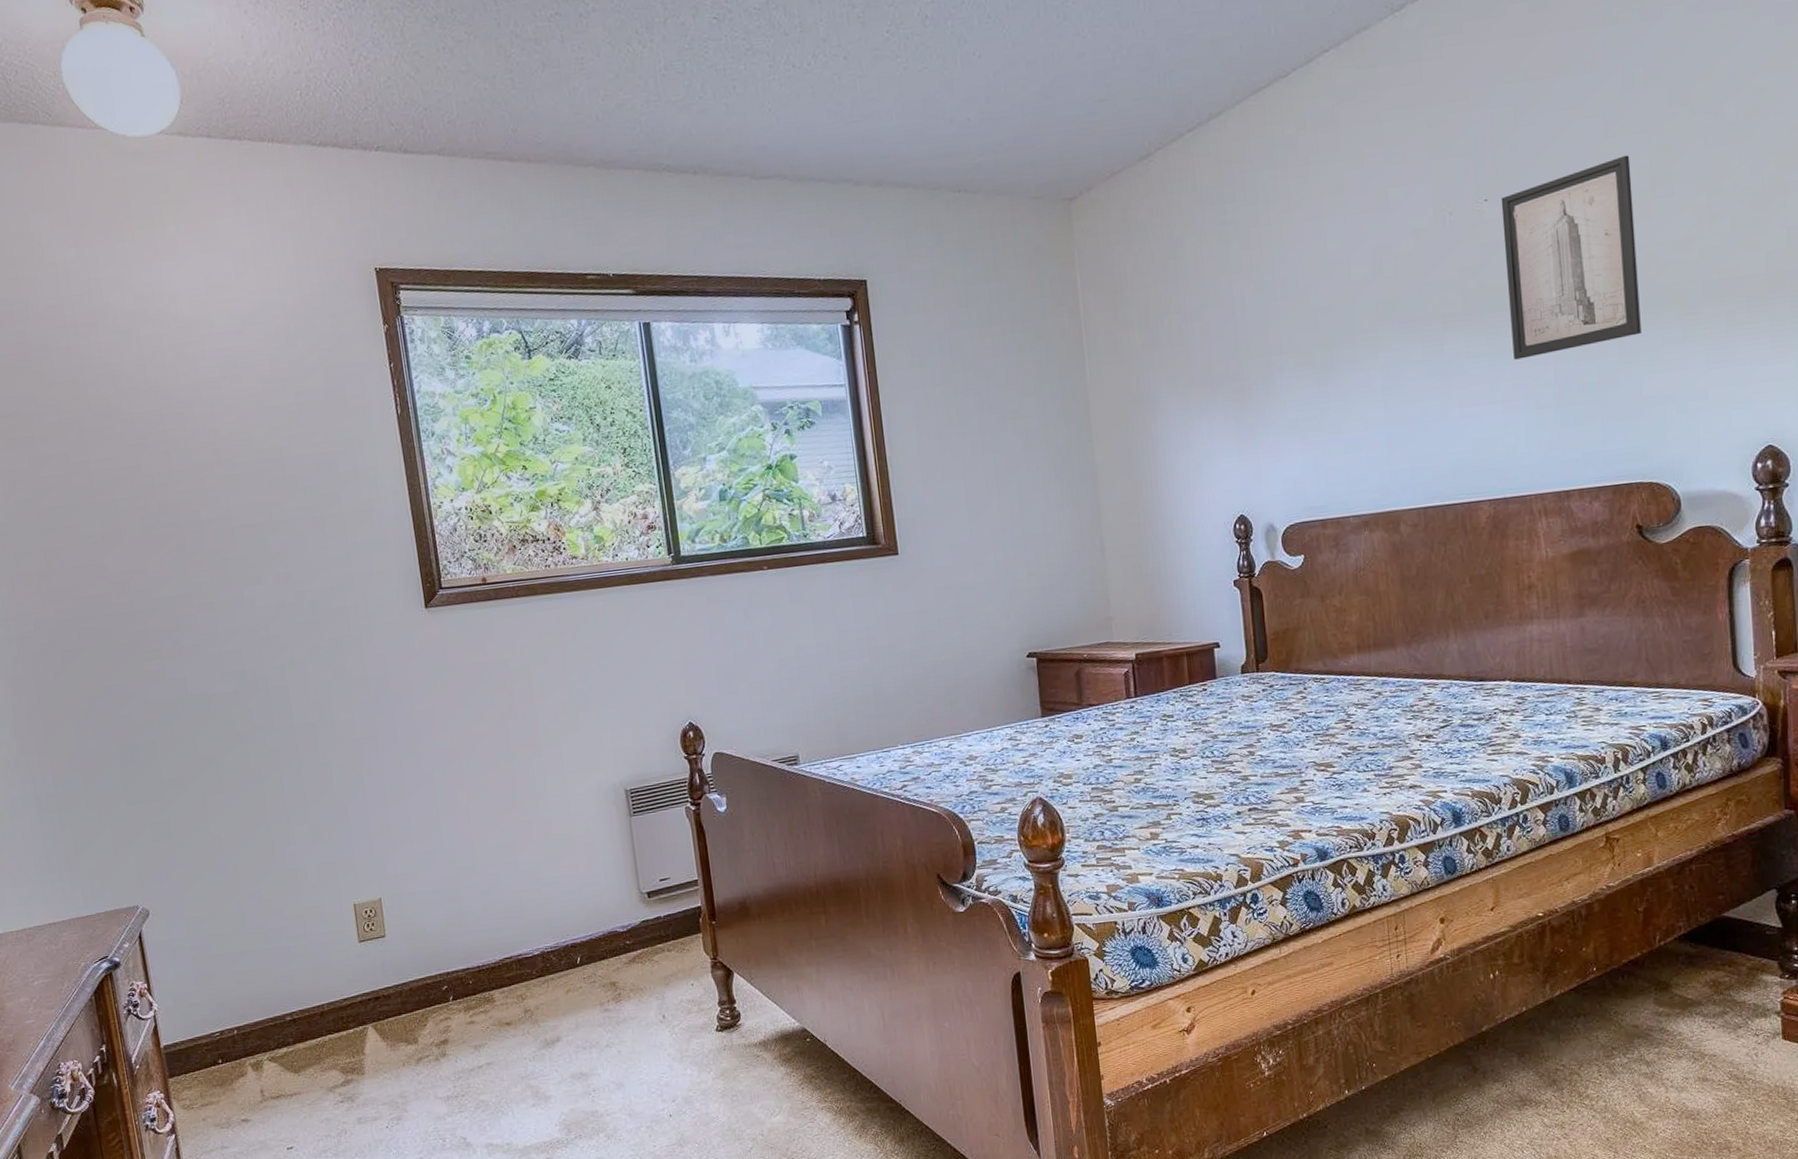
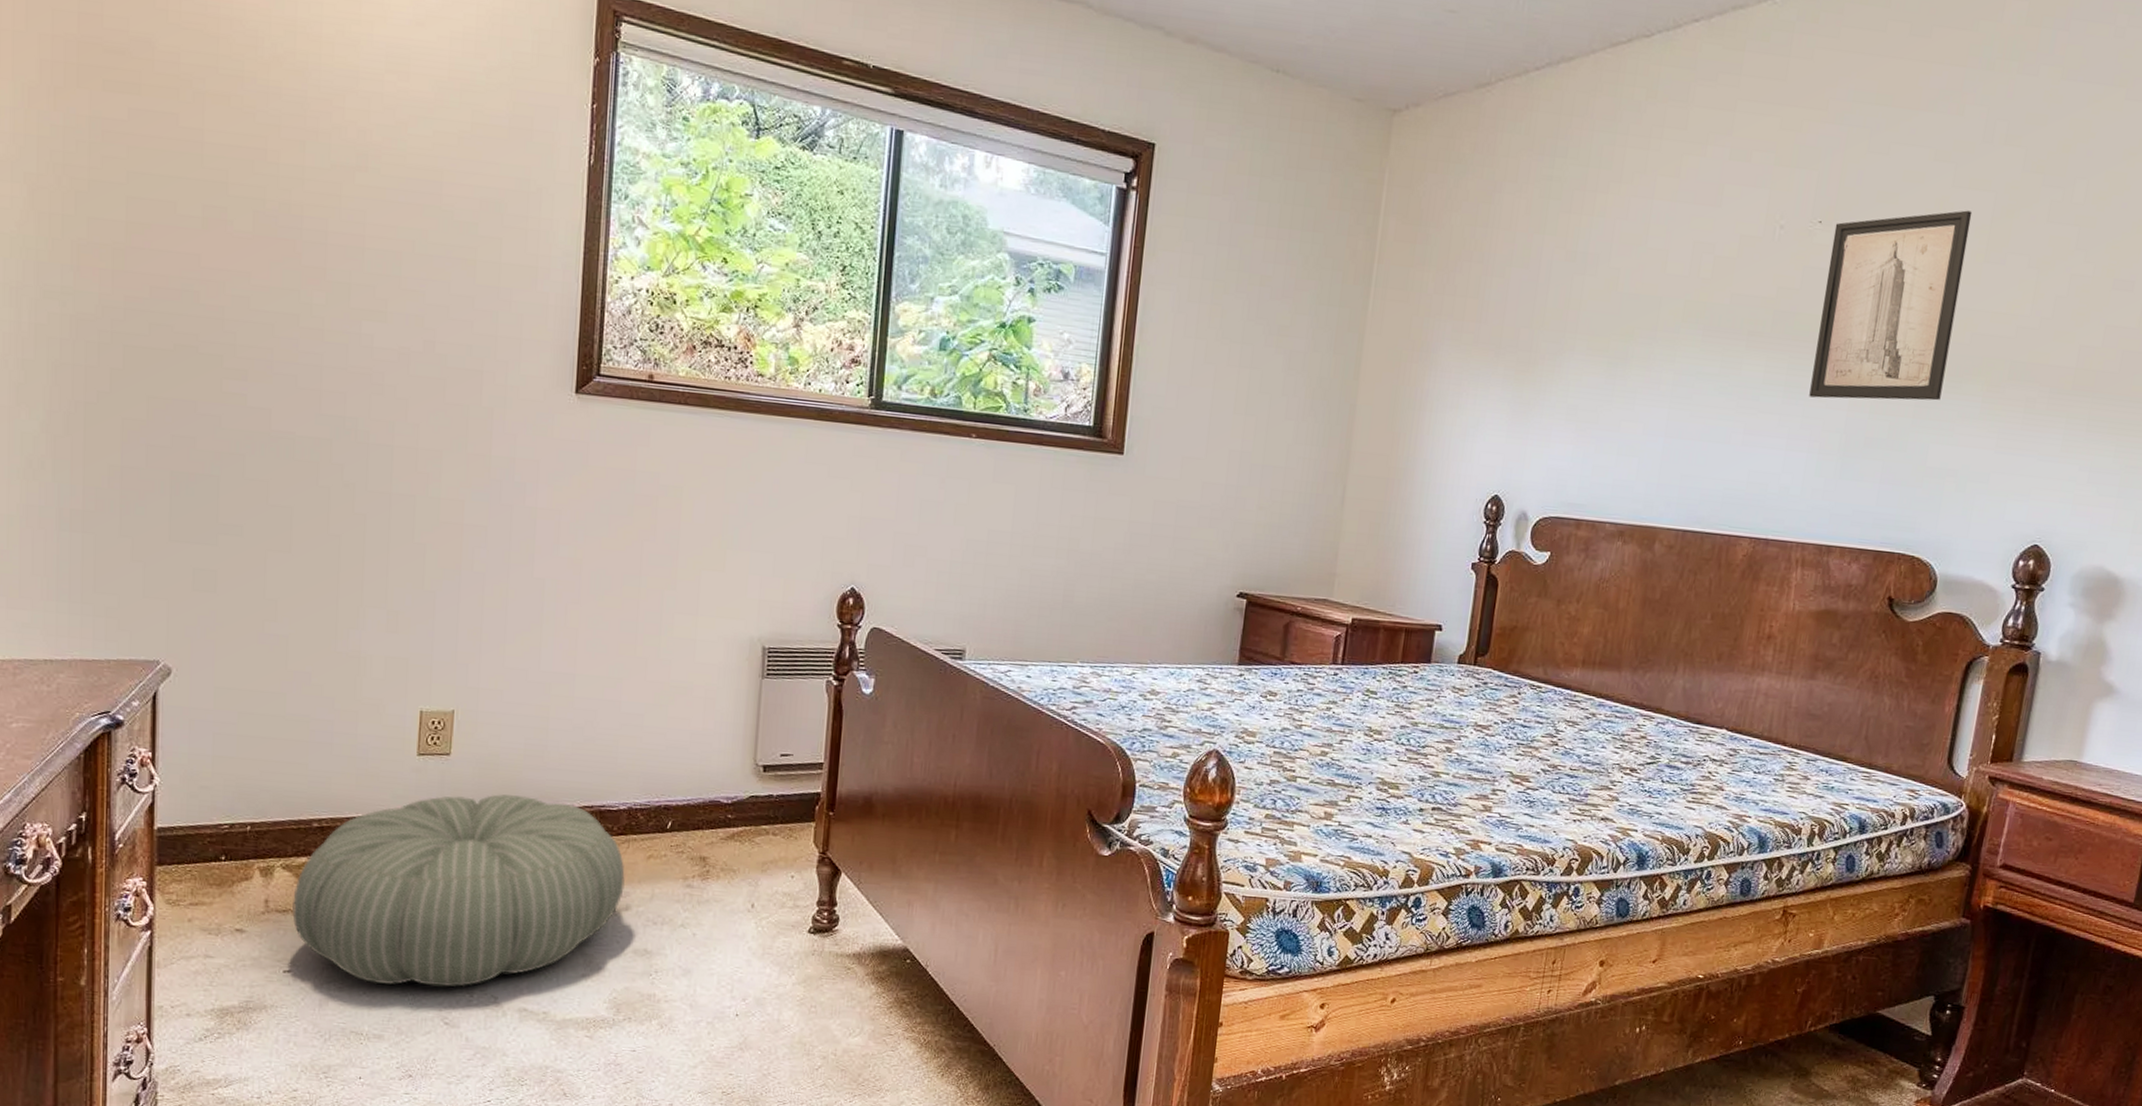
pouf: none [282,959,552,1146] -> present [292,794,625,987]

